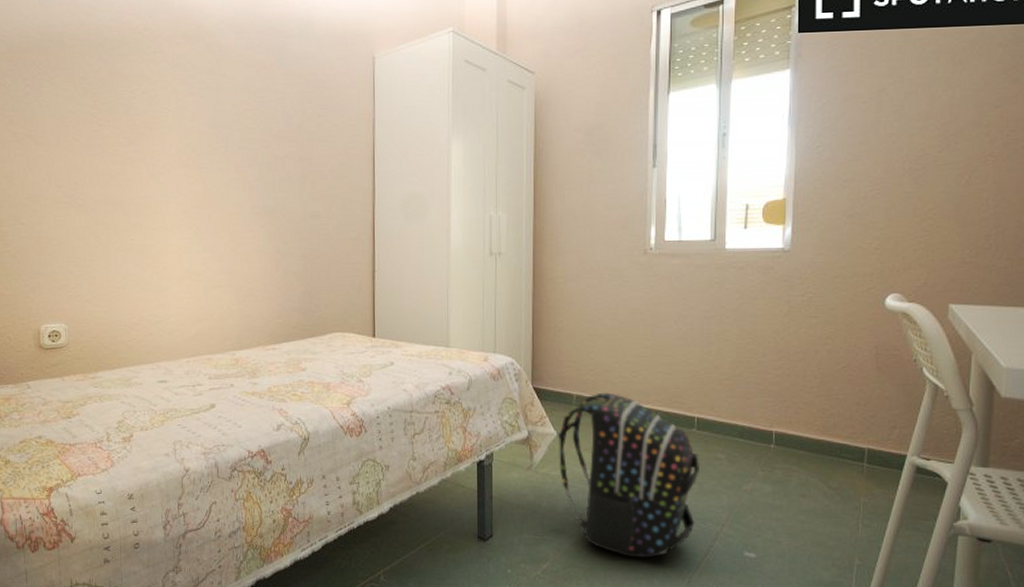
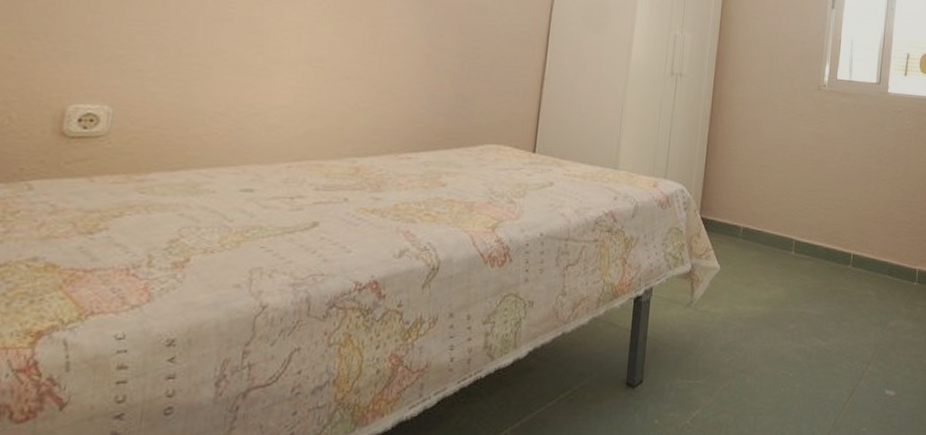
backpack: present [557,392,699,558] -> none [719,226,852,401]

